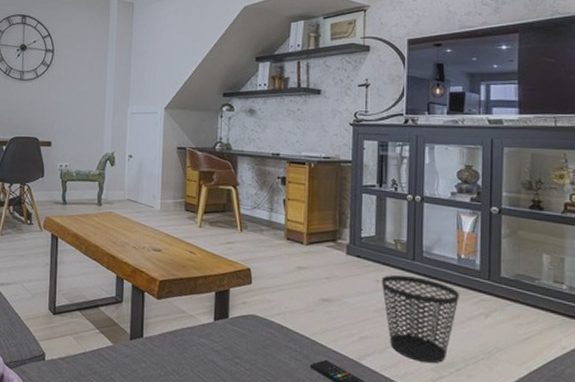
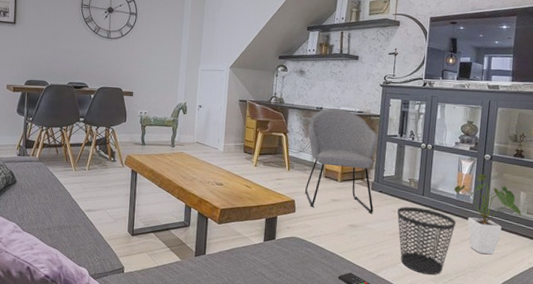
chair: none [262,154,351,285] -> present [304,108,378,214]
house plant: none [453,231,547,336] -> present [454,173,522,254]

